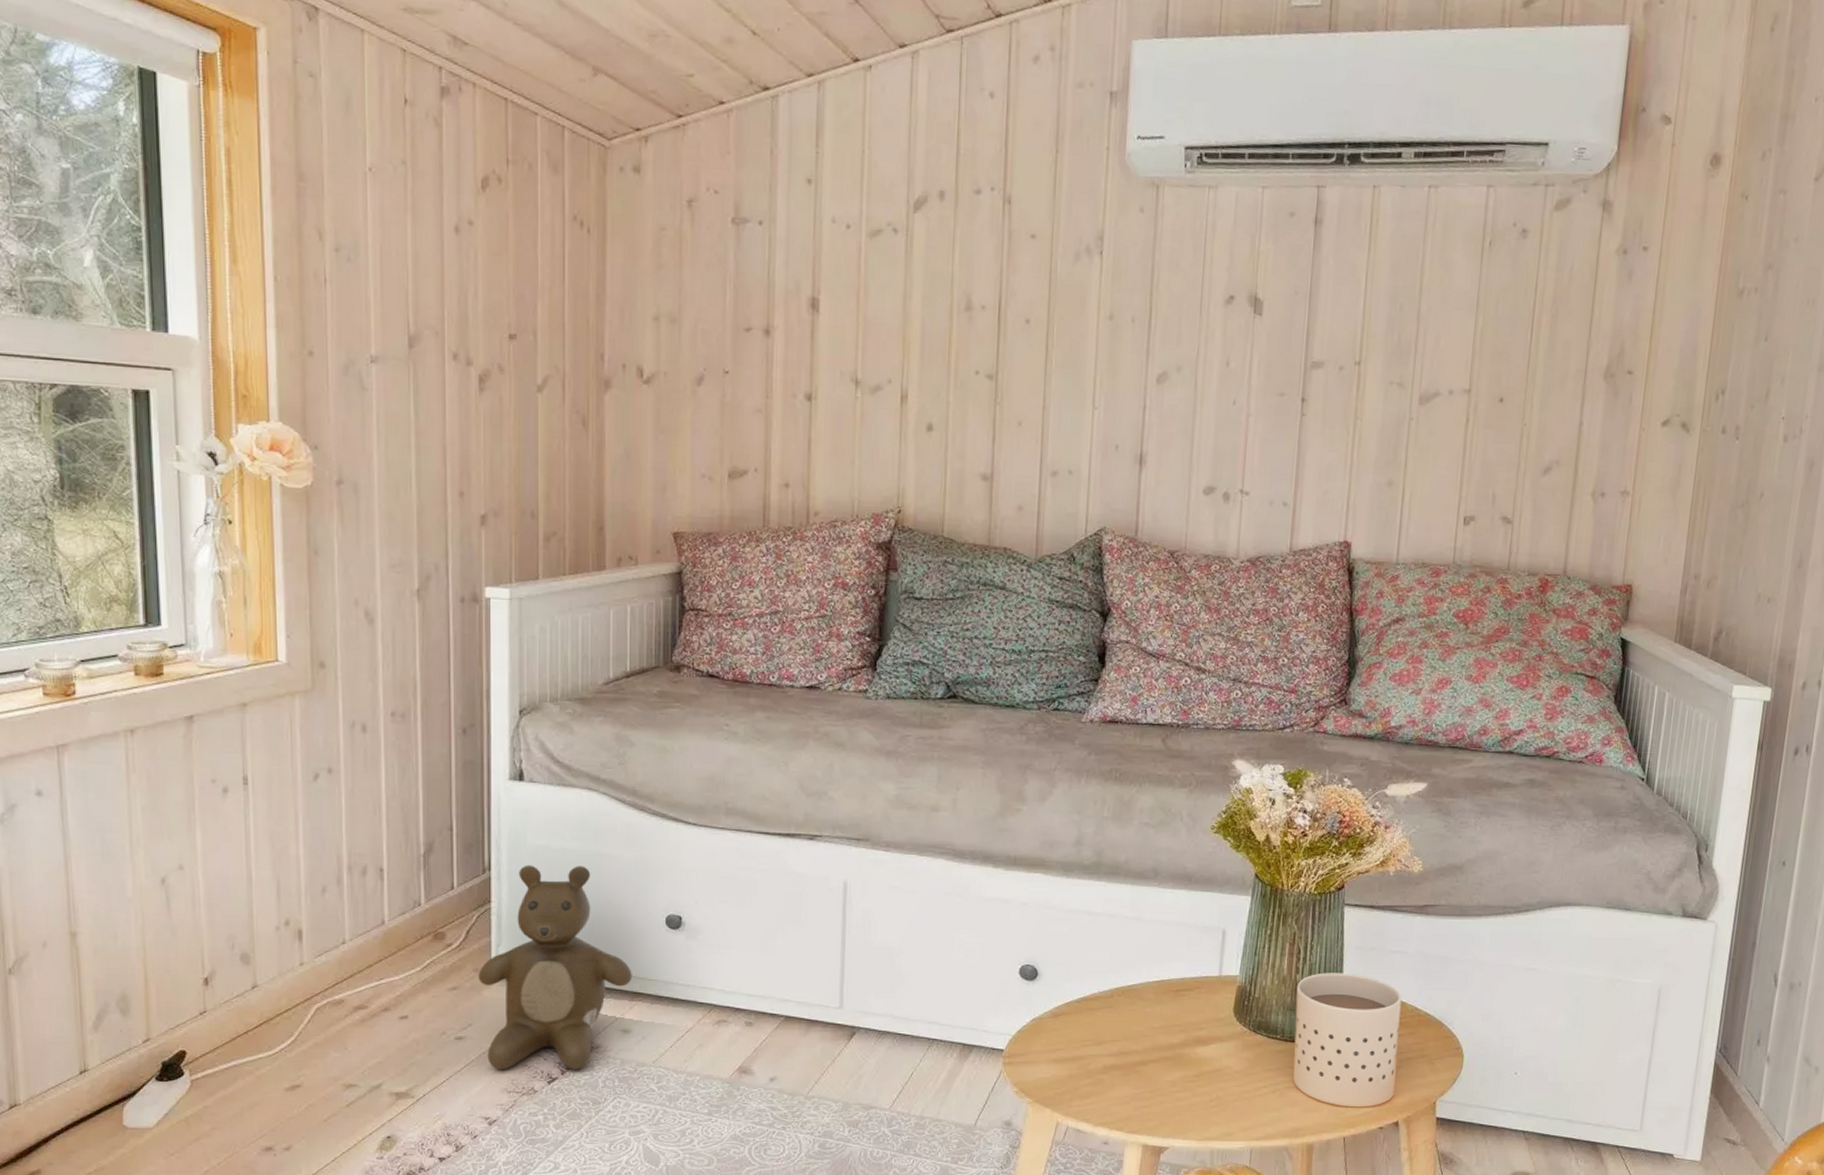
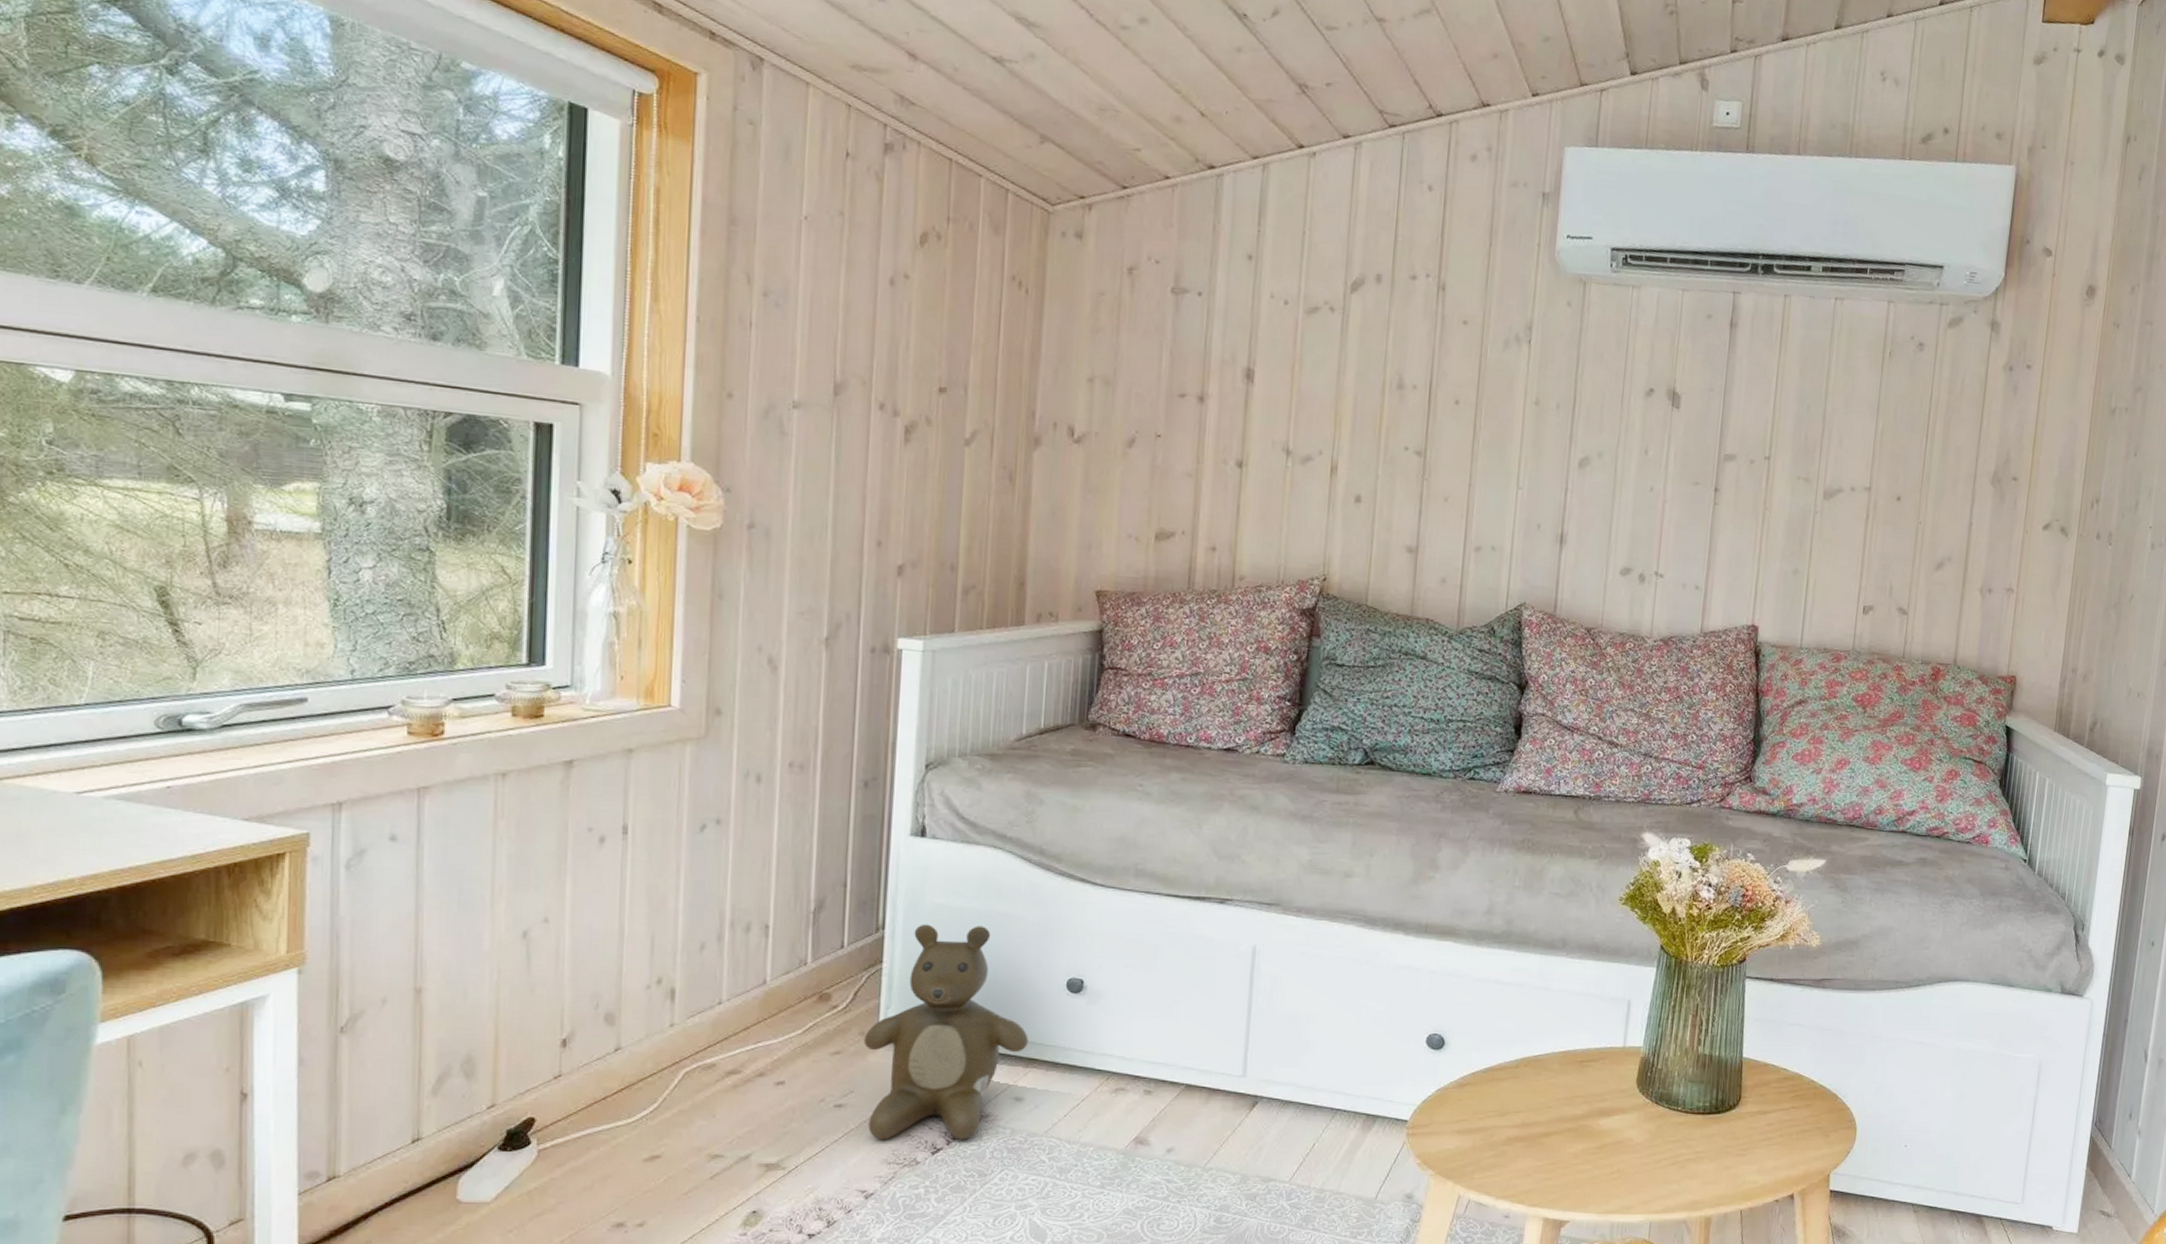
mug: present [1293,973,1402,1108] -> none [1692,1044,1799,1180]

